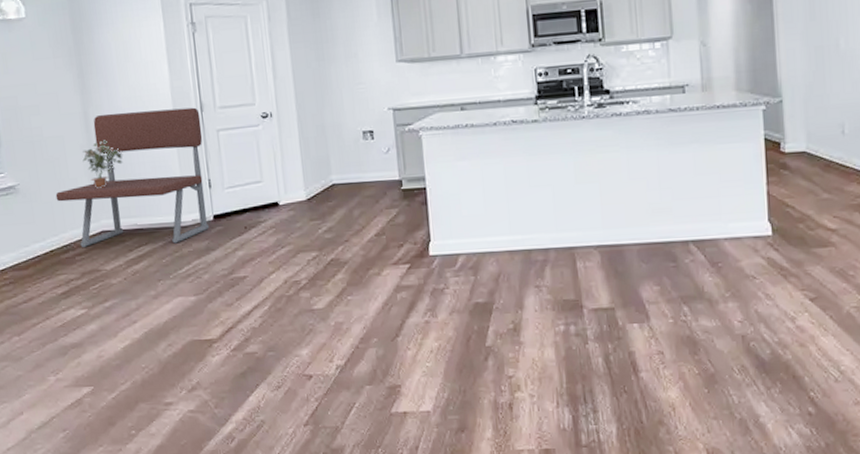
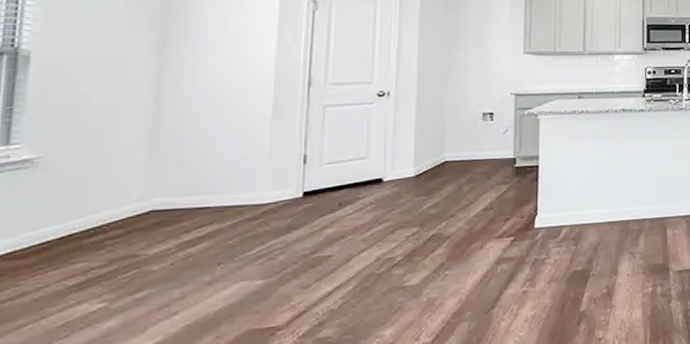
bench: present [55,107,210,247] -> none [93,82,307,230]
potted plant: present [82,140,123,188] -> none [142,111,200,163]

